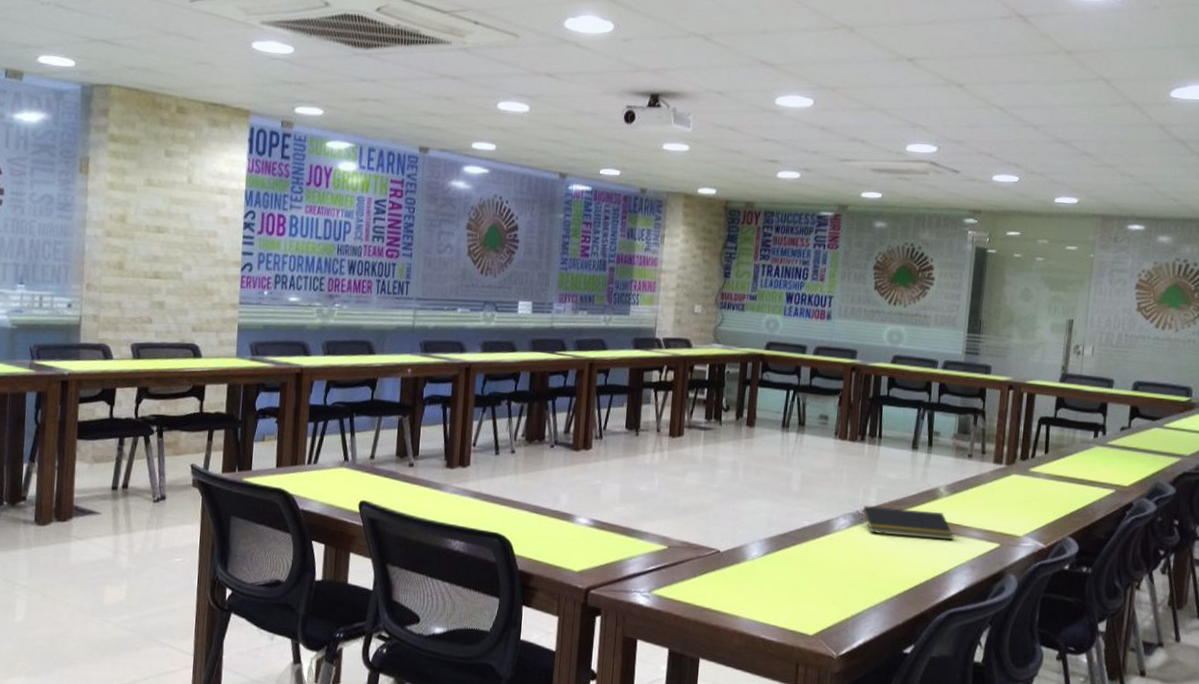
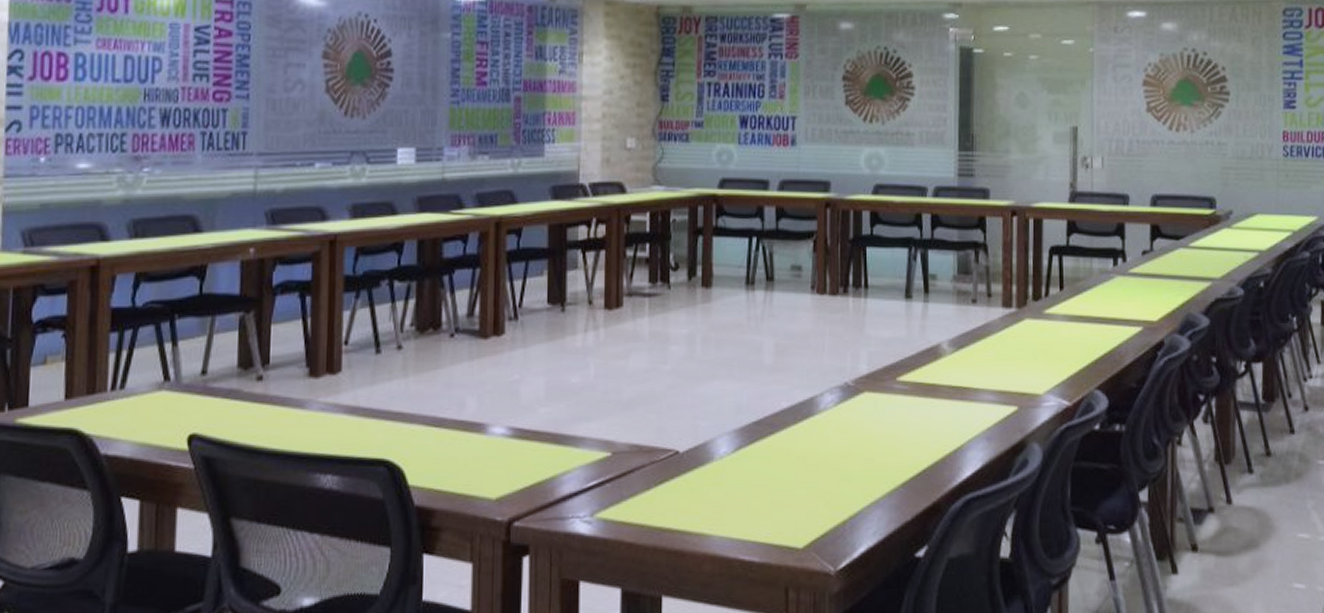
notepad: present [860,505,954,541] -> none [850,373,963,410]

